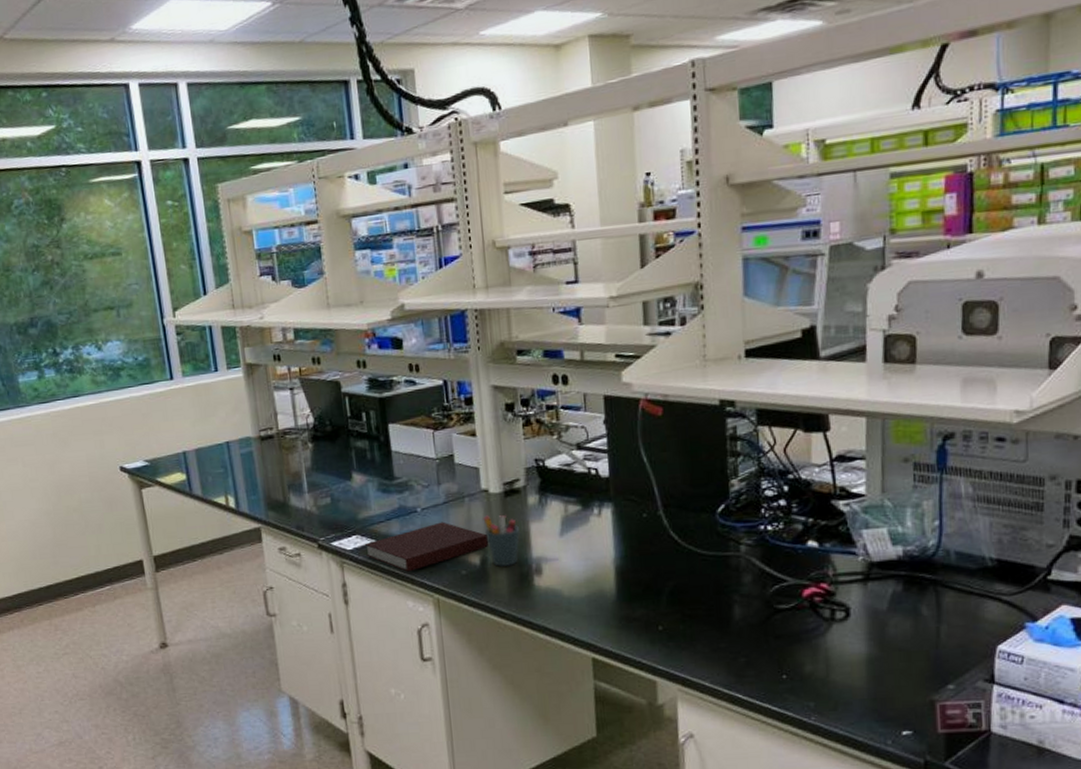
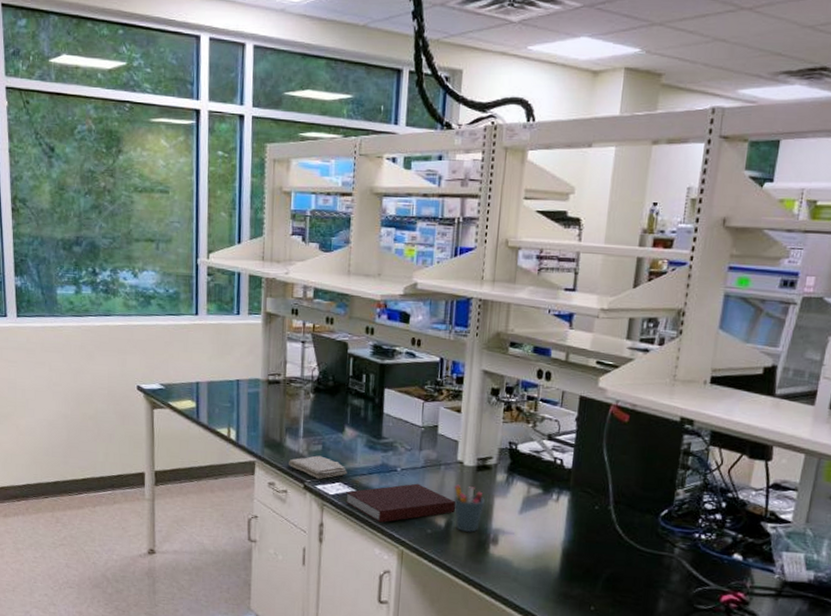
washcloth: none [297,509,363,535] -> present [289,455,347,479]

